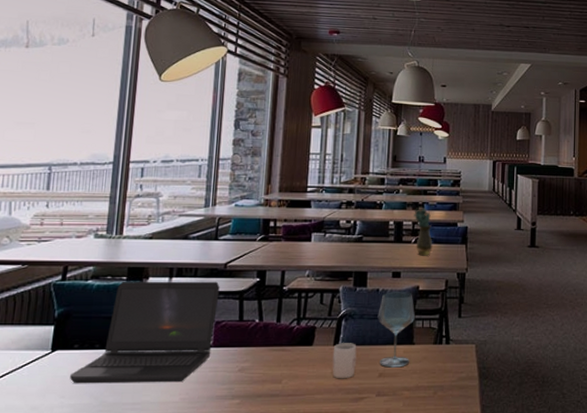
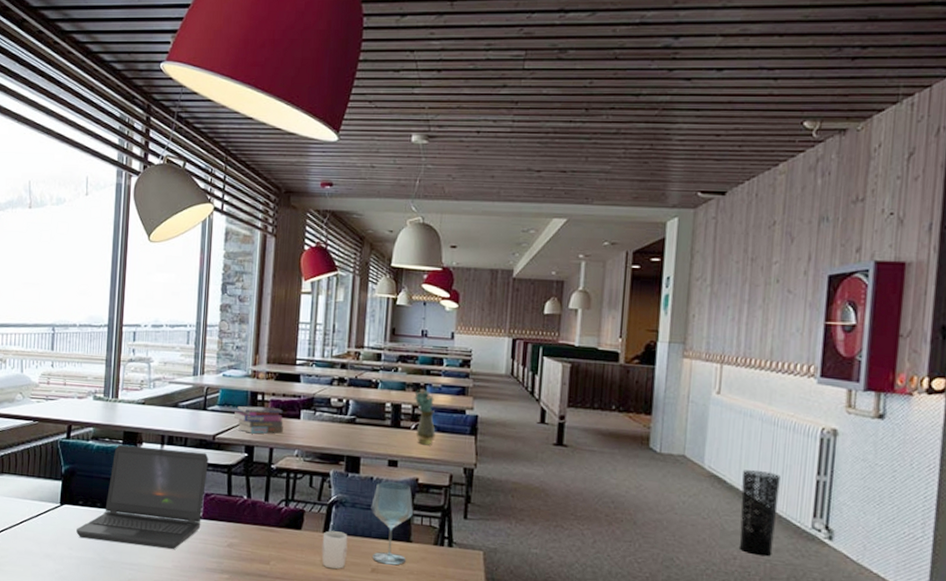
books: none [246,232,295,259] -> present [234,406,283,434]

